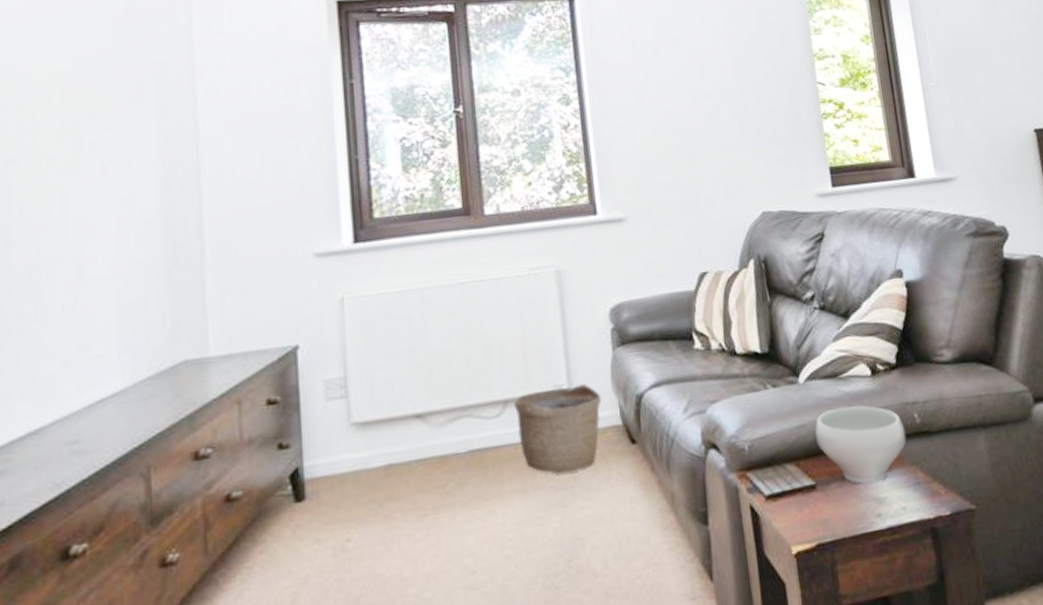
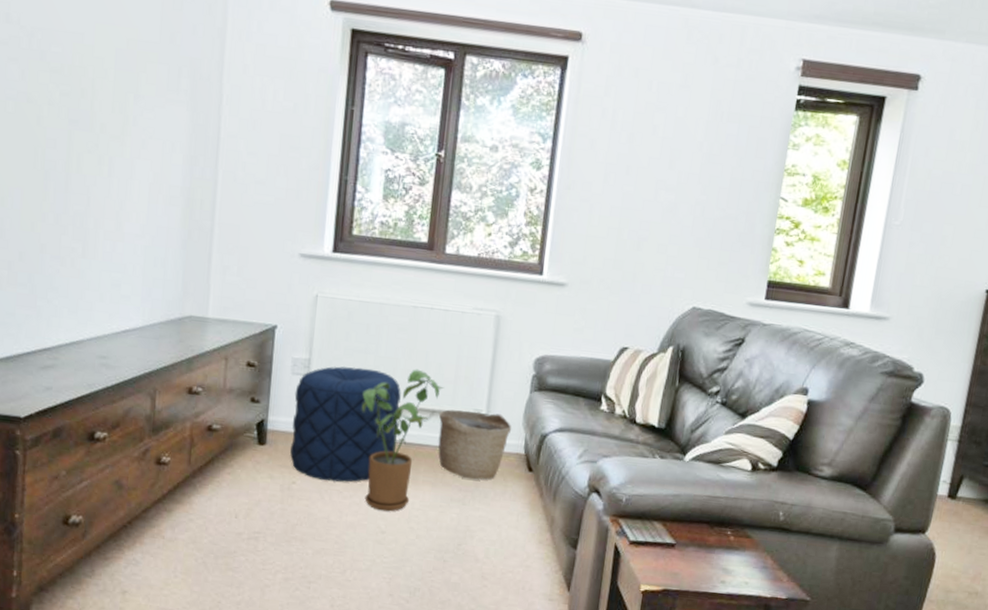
pouf: none [333,369,469,527] -> present [290,366,401,482]
house plant: none [417,355,513,545] -> present [362,369,444,511]
bowl: present [814,405,907,484] -> none [686,488,768,557]

